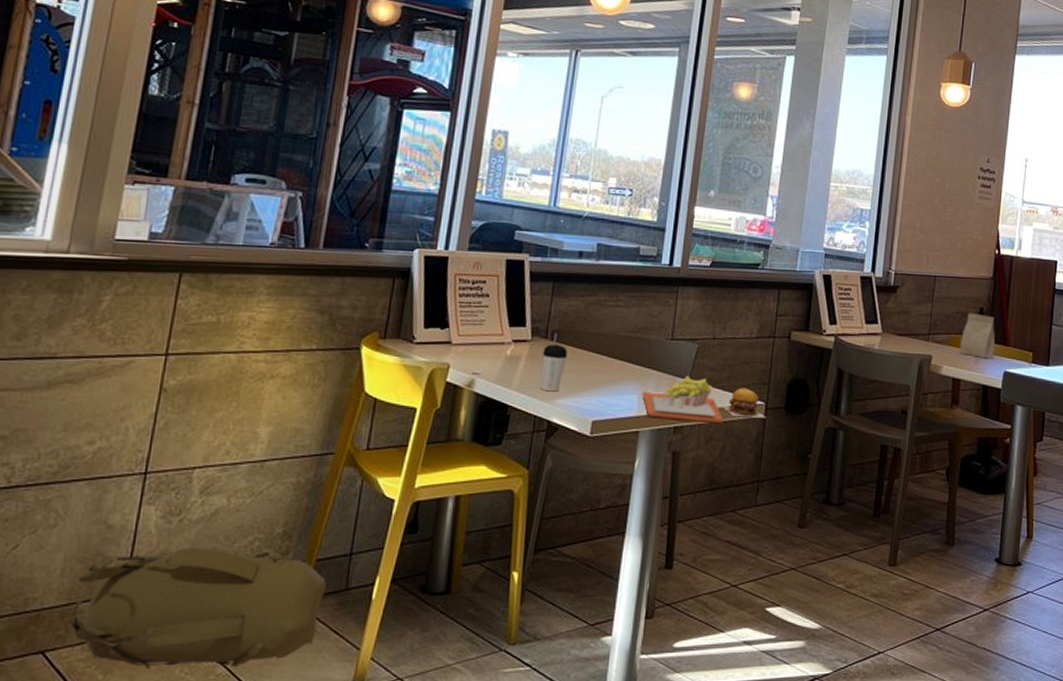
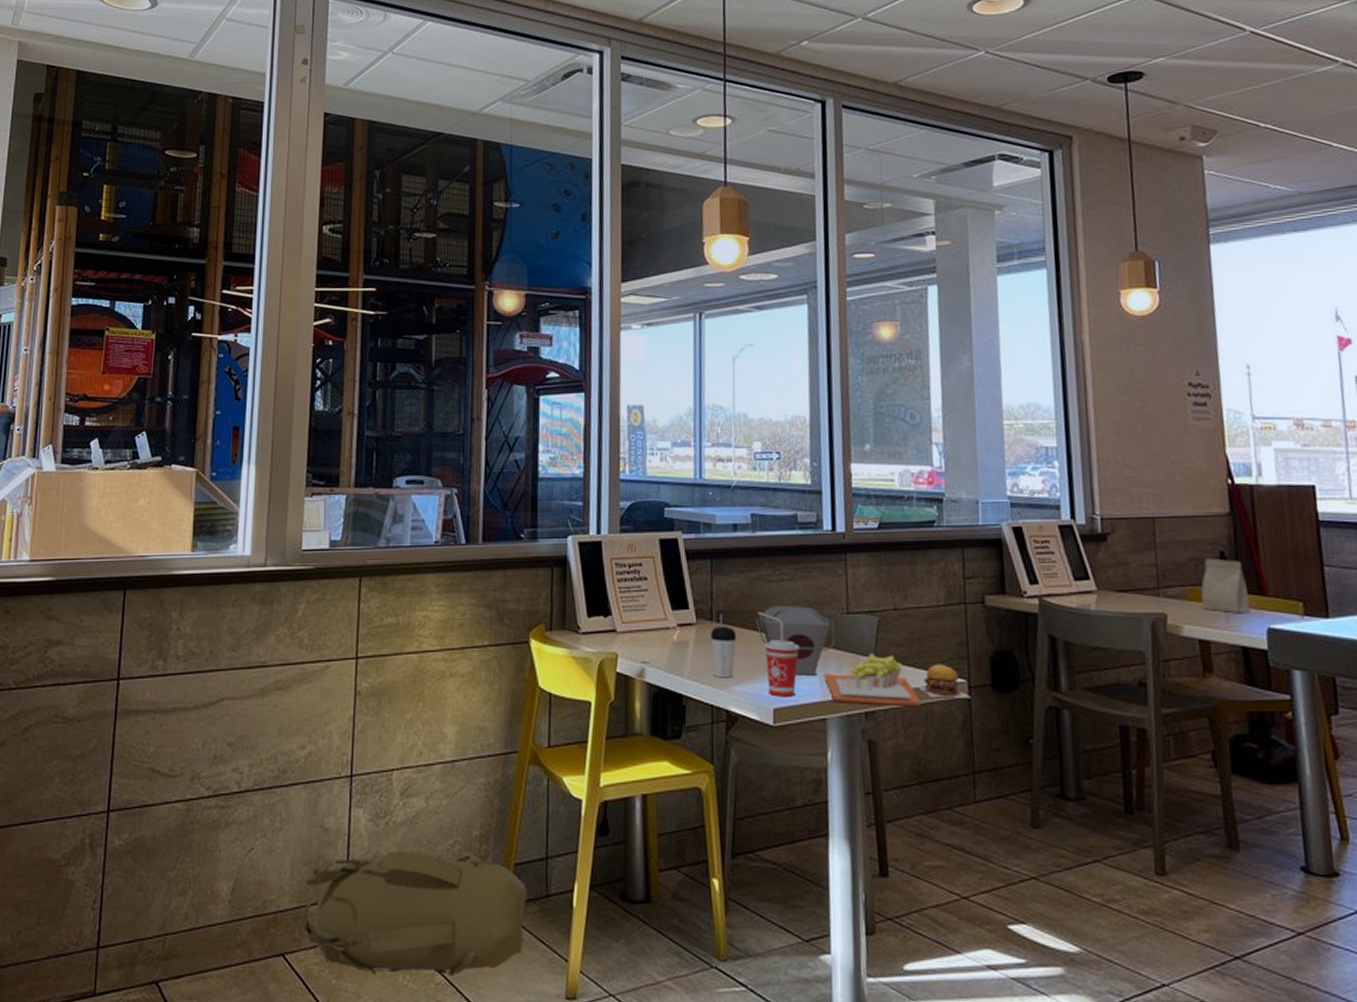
takeout container: none [587,329,659,393] -> present [755,606,836,676]
beverage cup: none [590,333,624,411] -> present [758,611,800,697]

